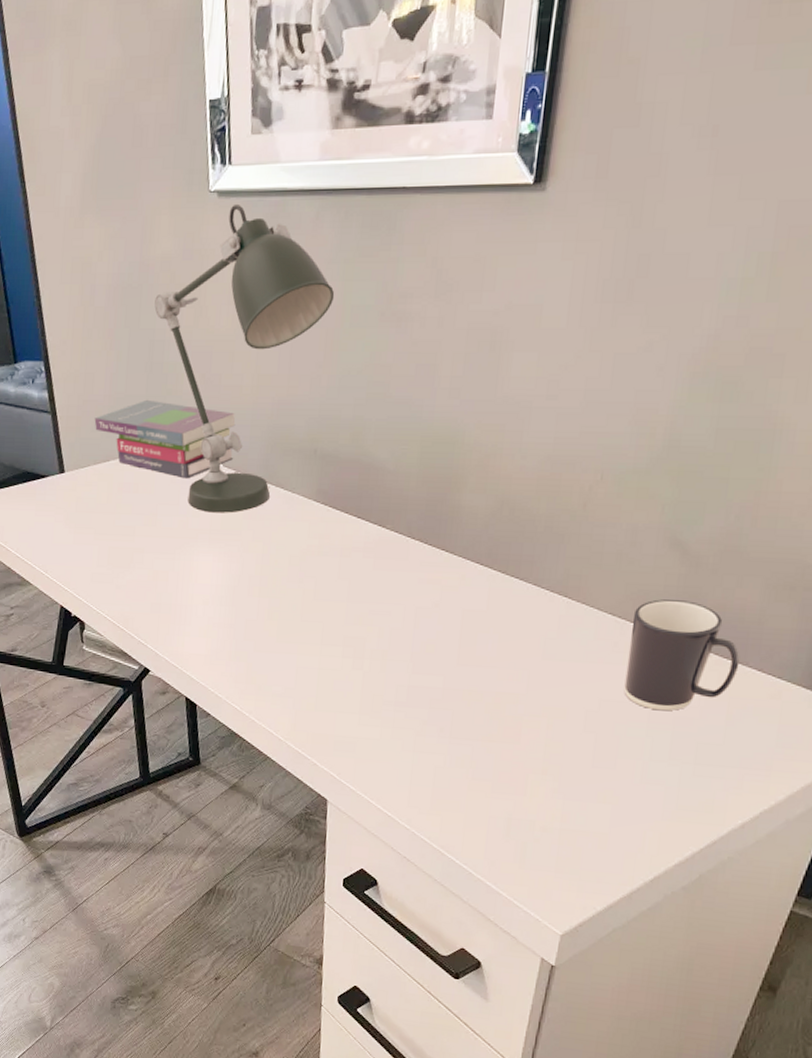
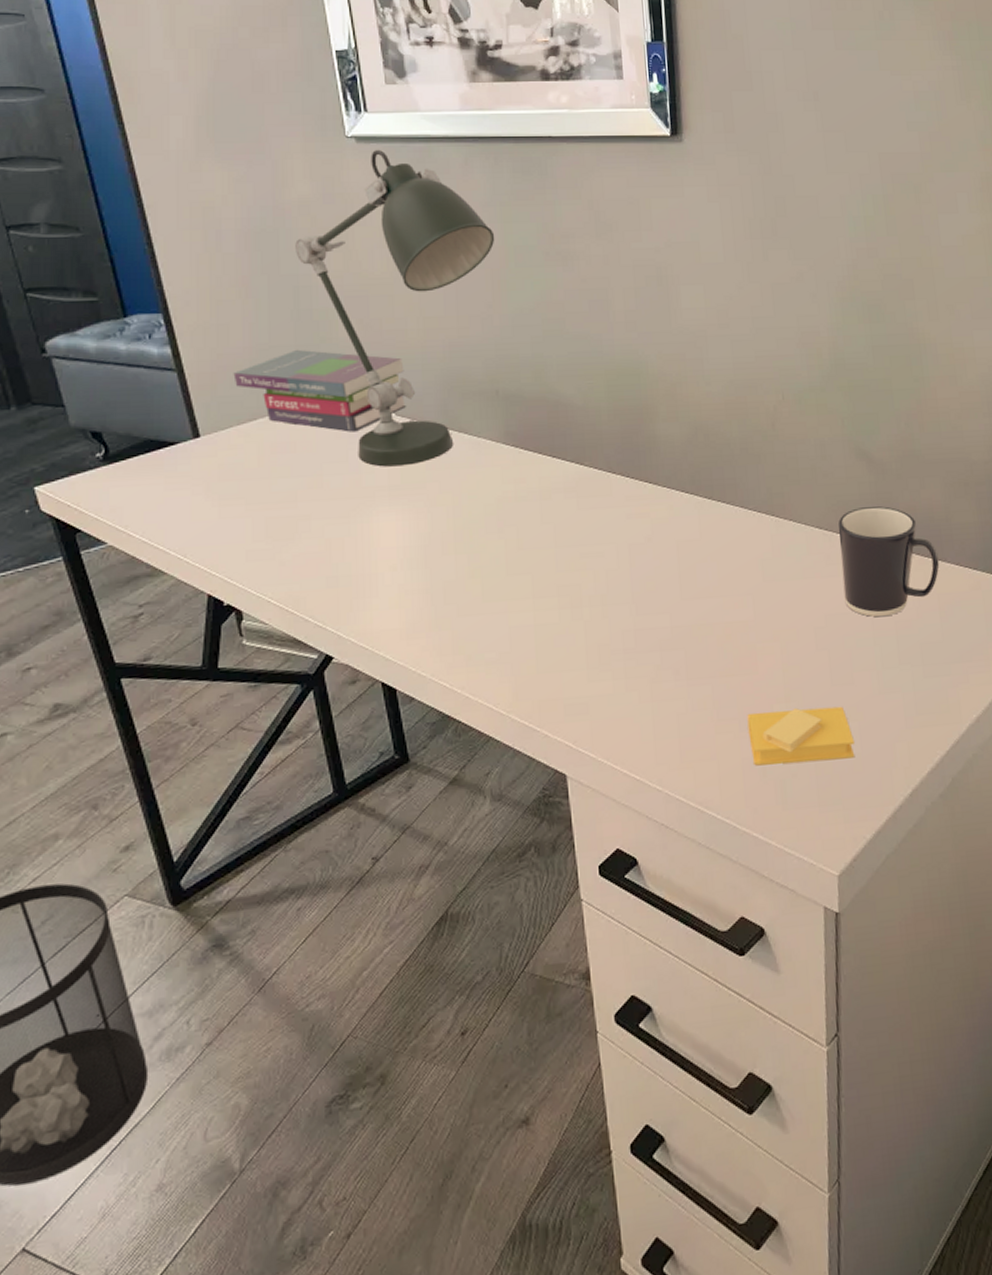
sticky notes: none [499,778,604,837] -> present [747,706,854,766]

